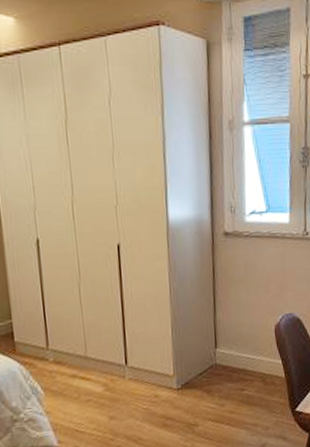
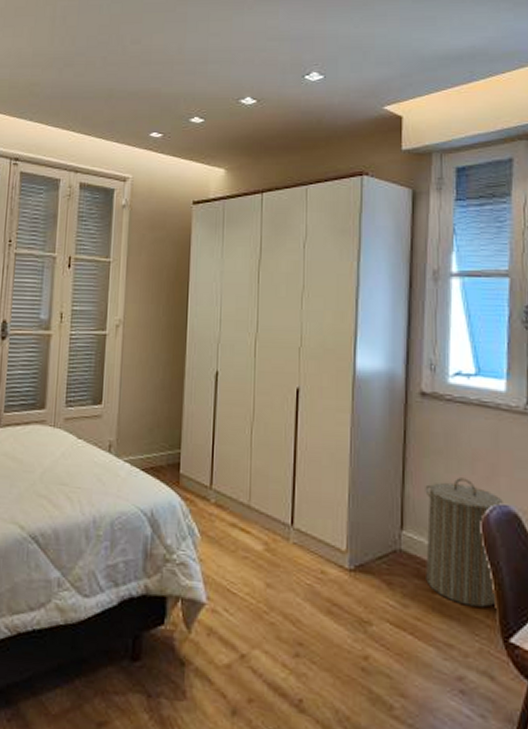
laundry hamper: none [232,298,289,394] -> present [425,478,503,607]

